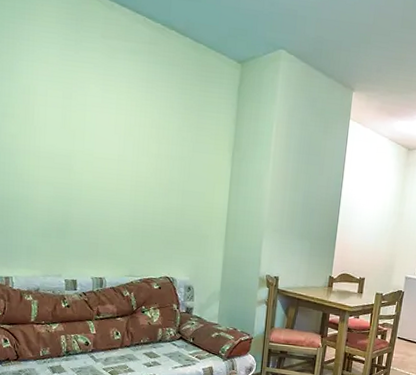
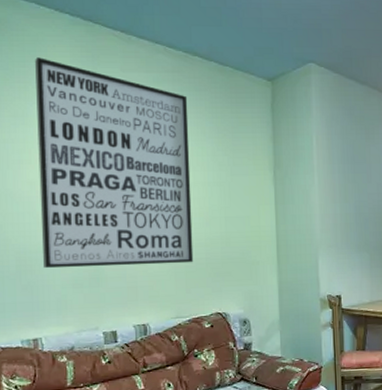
wall art: none [18,15,161,229] -> present [35,57,194,269]

